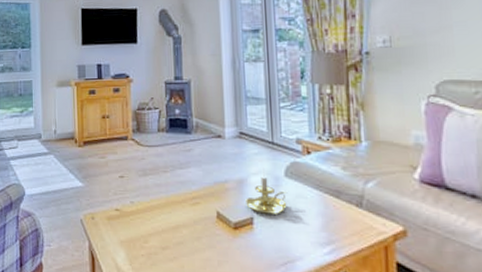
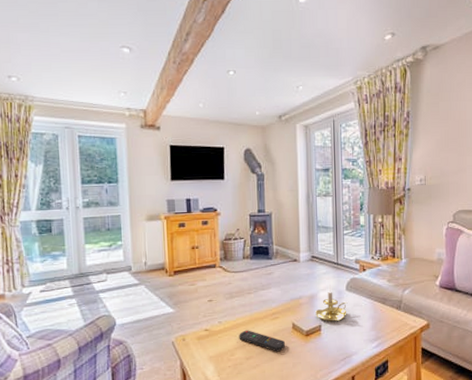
remote control: none [153,214,208,245] -> present [239,330,285,352]

